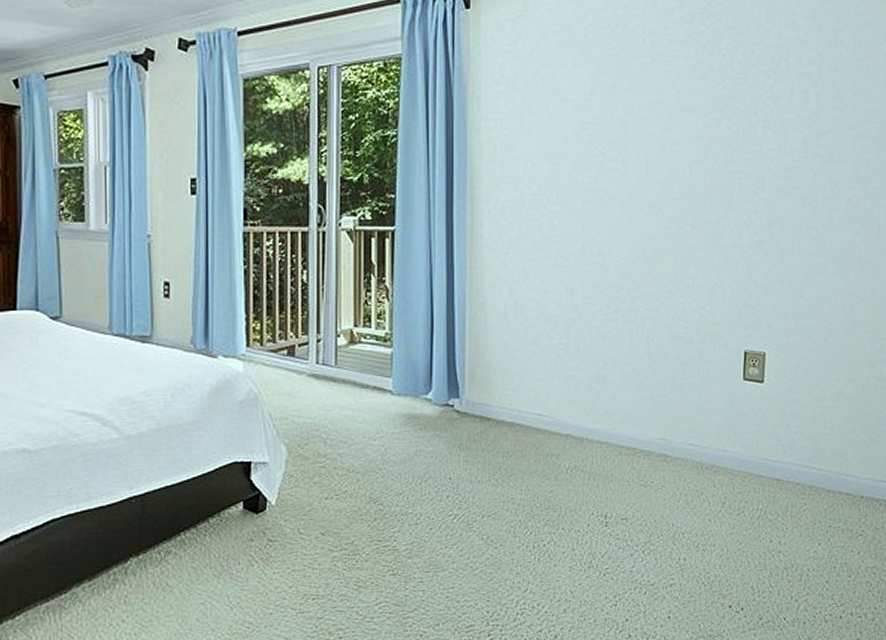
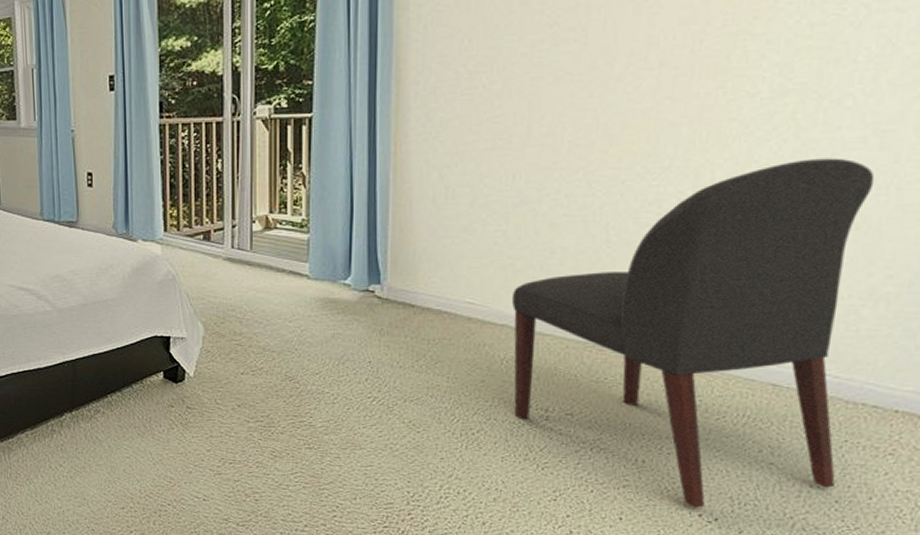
chair: none [573,280,835,600] -> present [511,158,875,508]

